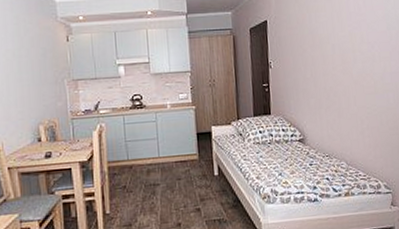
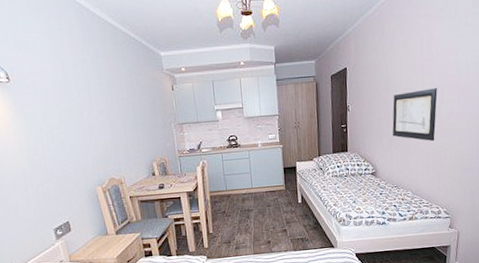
wall art: none [319,45,369,104] -> present [392,88,437,142]

